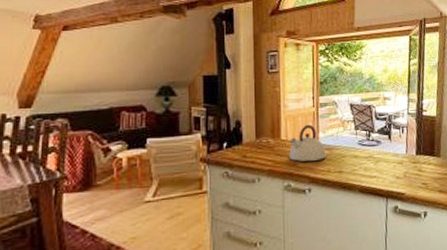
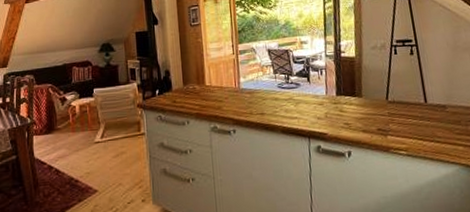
kettle: present [289,124,326,162] -> none [213,71,248,105]

